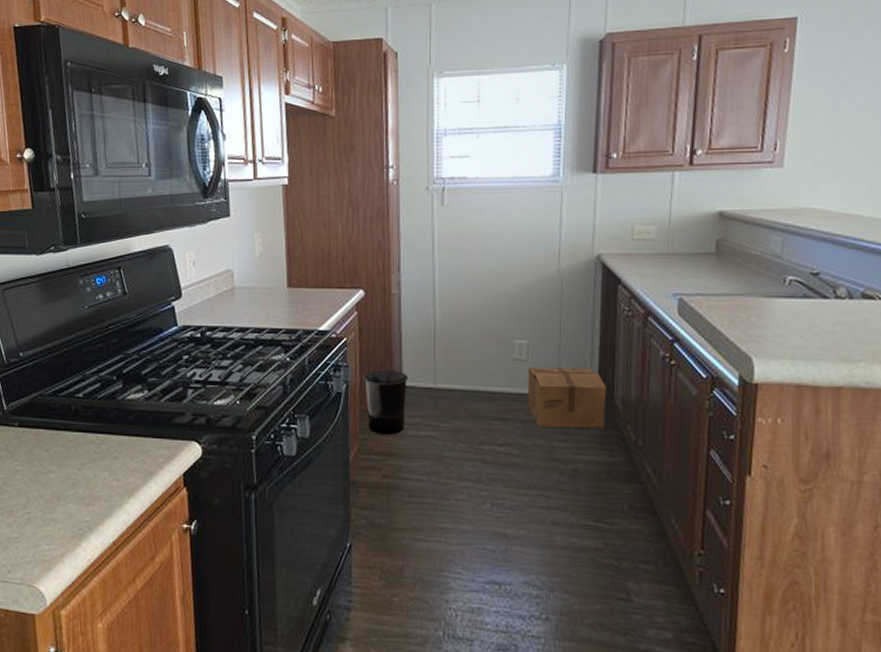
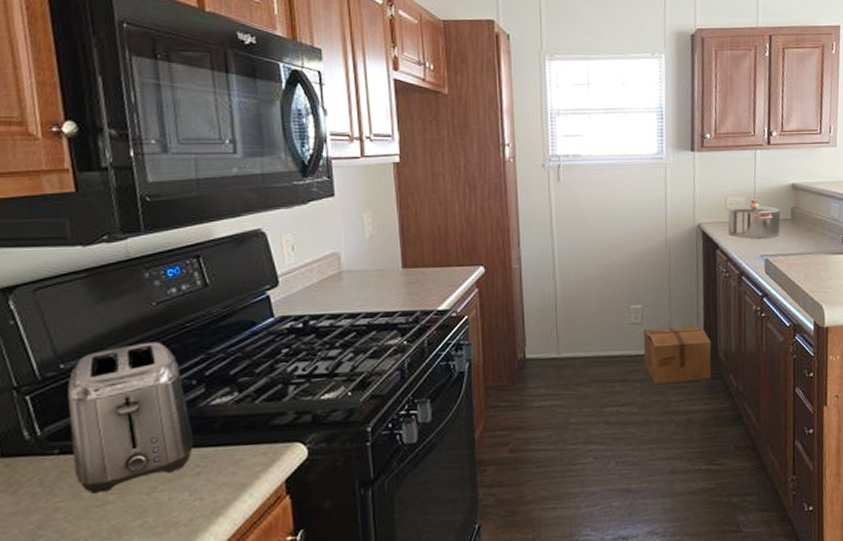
toaster: none [24,340,113,463] -> present [67,341,193,494]
waste bin: present [363,370,409,435] -> none [486,344,532,409]
cooking pot: none [633,229,703,274] -> present [727,199,781,239]

